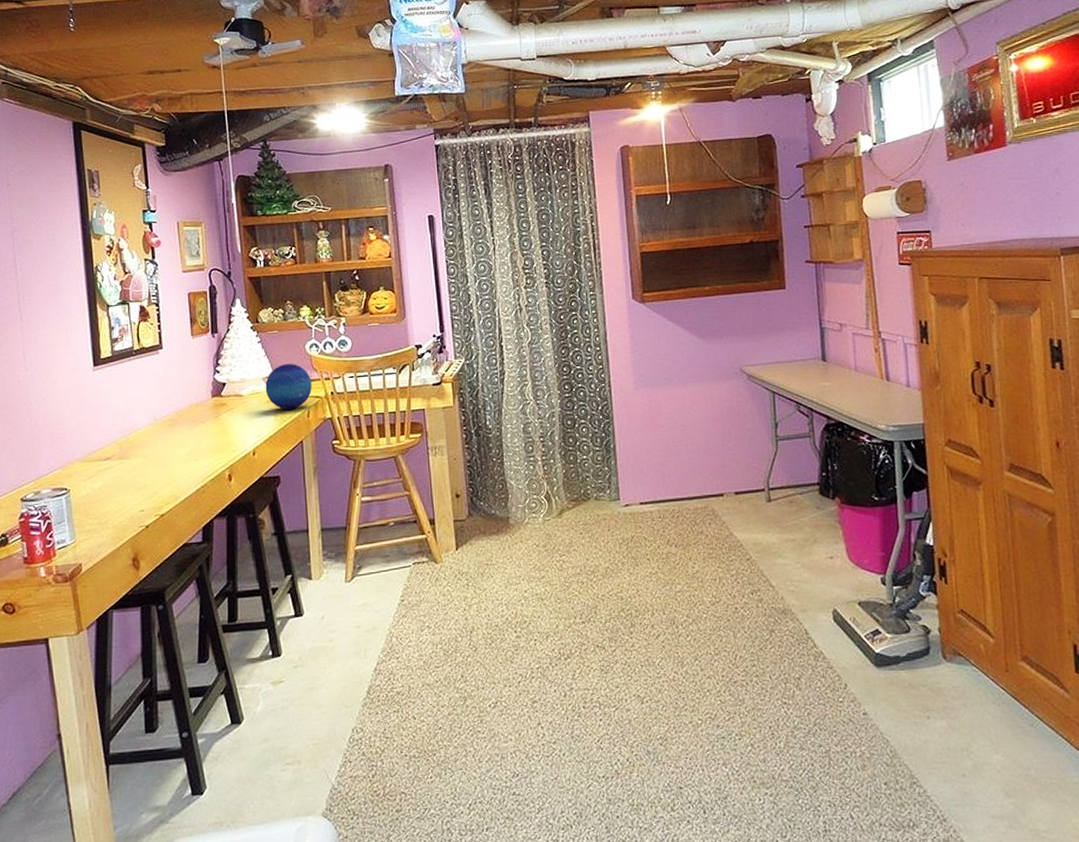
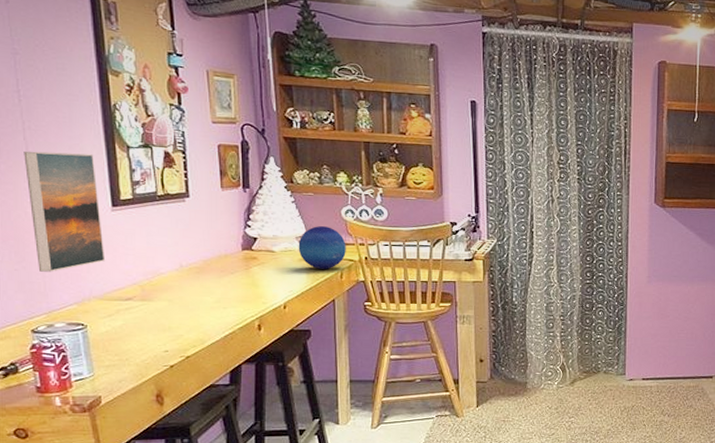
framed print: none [18,317,87,438] -> present [24,150,106,272]

